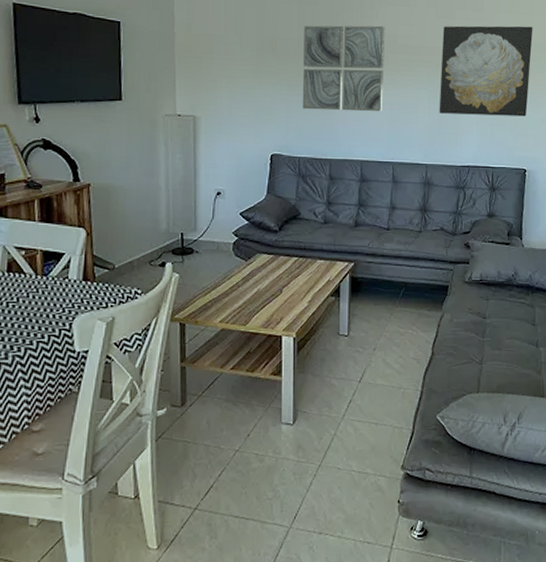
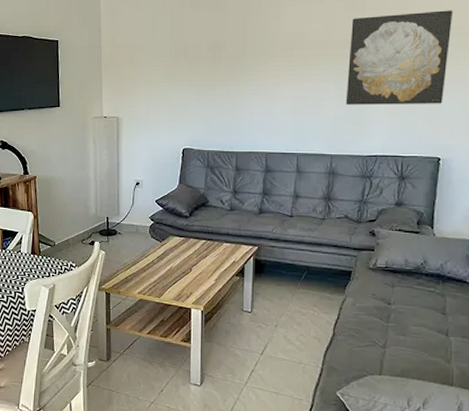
wall art: present [302,25,386,112] -> none [211,23,292,107]

